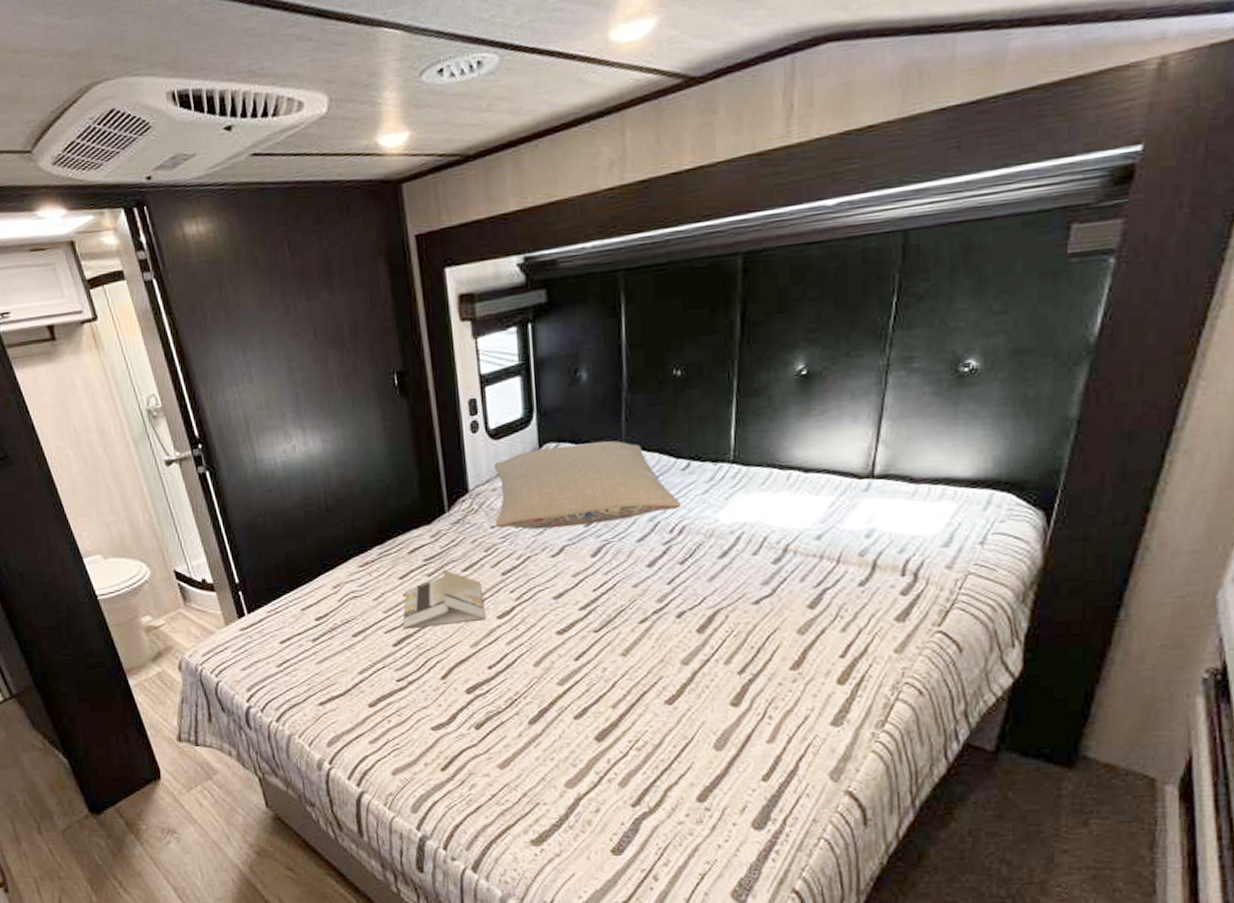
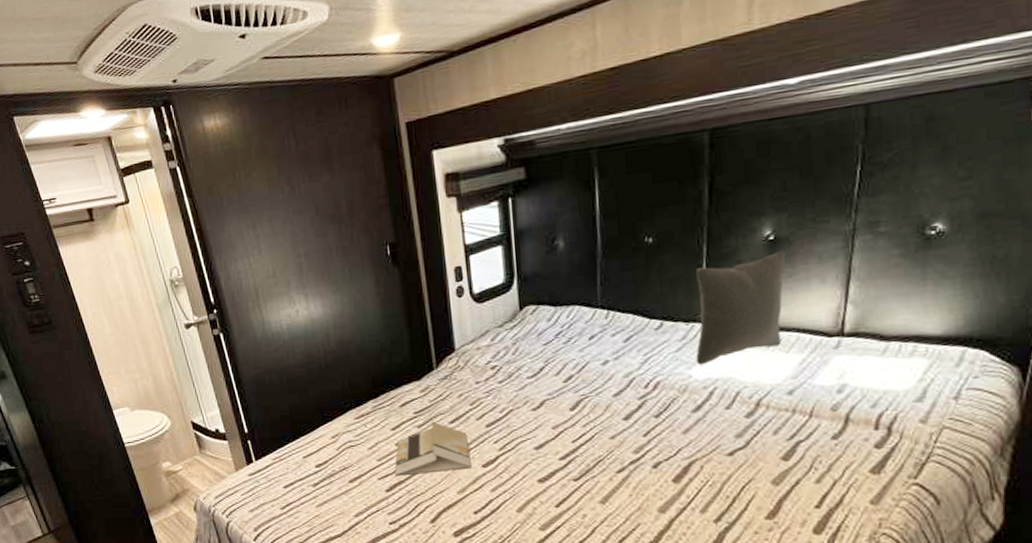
pillow: present [494,440,680,530] -> none [478,303,655,385]
pillow: none [723,386,818,508] -> present [696,250,786,365]

